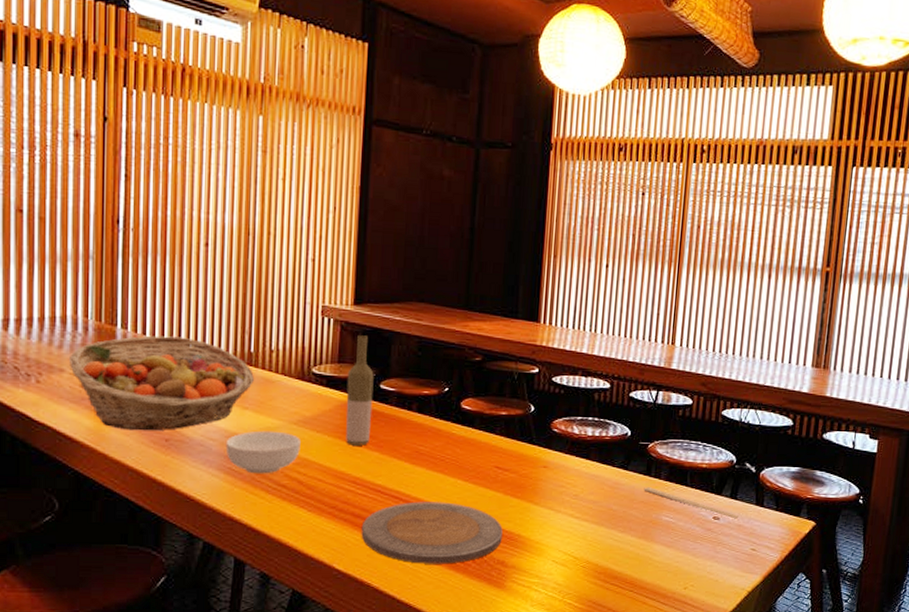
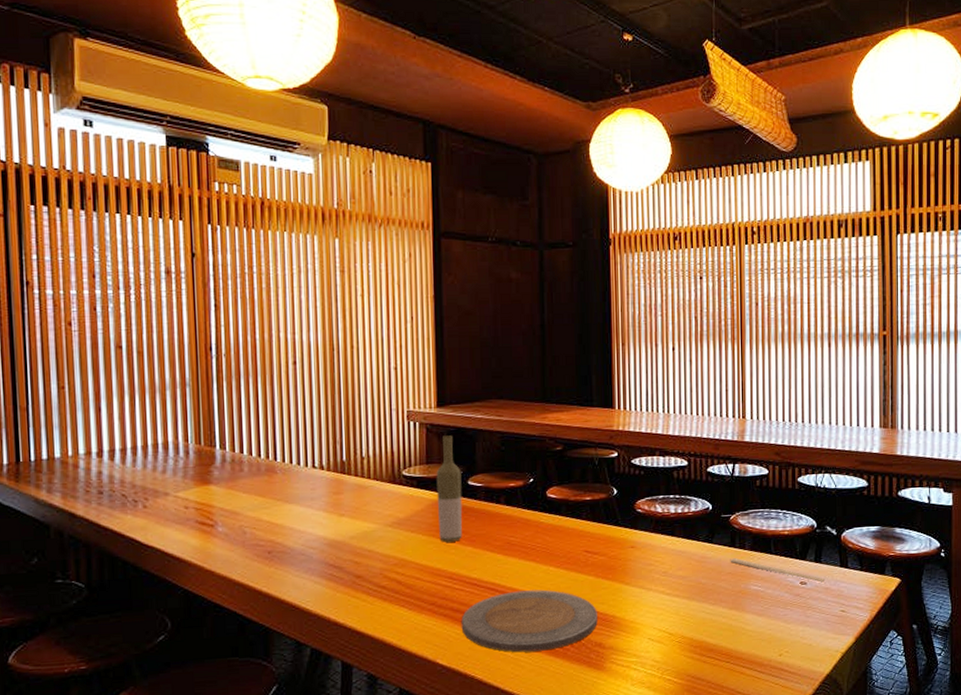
fruit basket: present [69,335,255,431] -> none [173,452,349,546]
cereal bowl: present [225,430,301,474] -> none [325,534,397,578]

